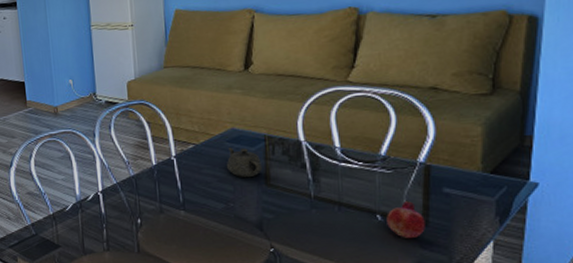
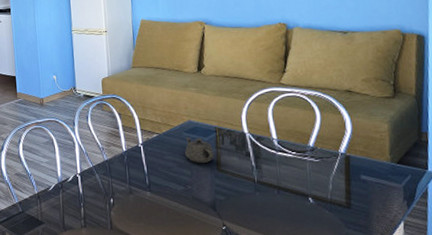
fruit: present [386,200,425,238] -> none [317,185,349,218]

